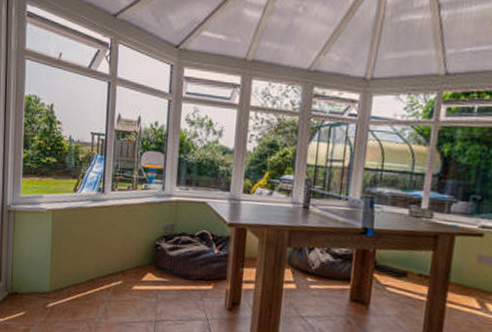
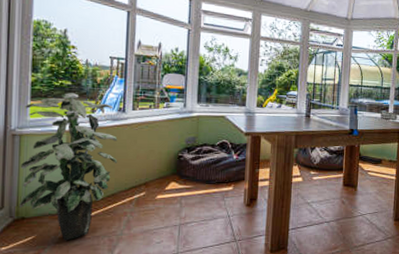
indoor plant: none [12,170,97,321] -> present [18,93,118,241]

